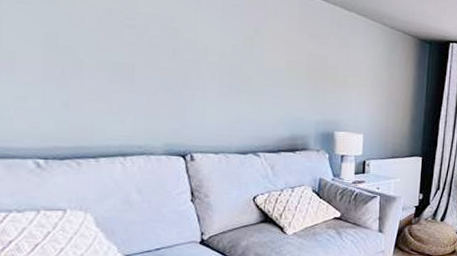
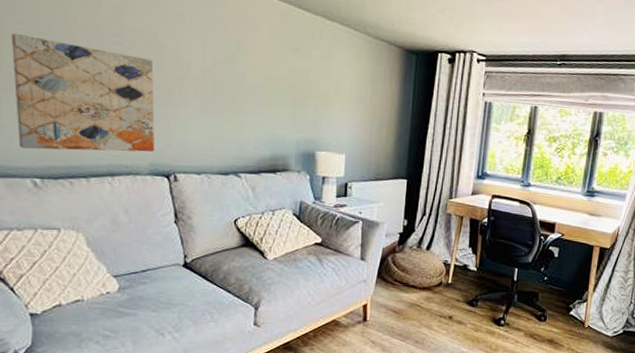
wall art: none [11,13,171,133] -> present [11,33,155,152]

